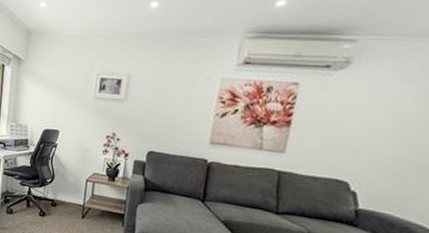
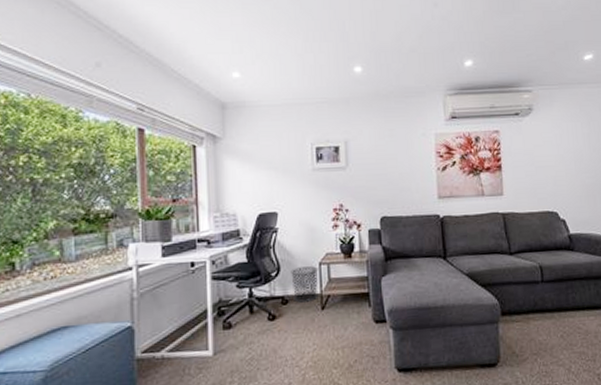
waste bin: none [61,179,85,209] -> present [291,266,319,303]

